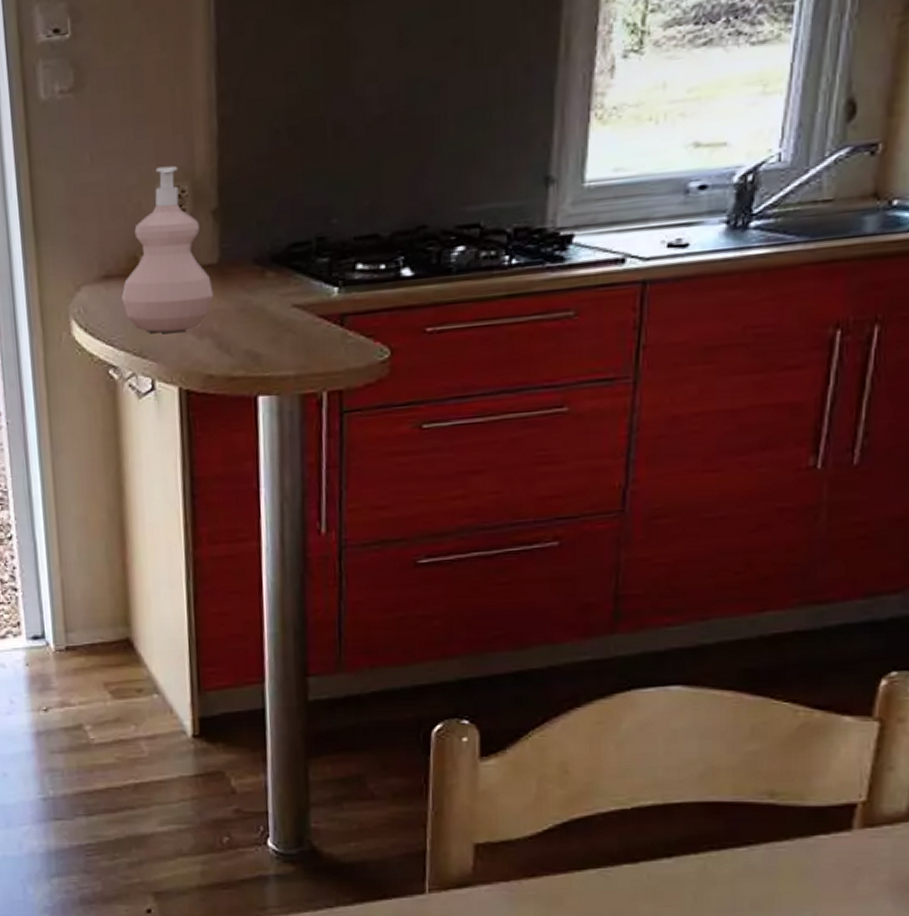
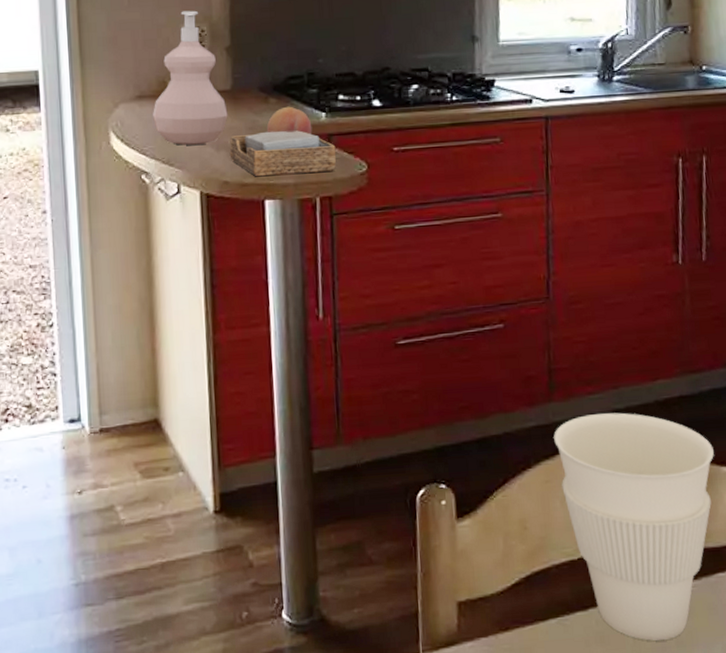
napkin holder: none [215,310,351,369] -> present [229,130,337,177]
fruit: none [262,280,321,316] -> present [266,106,312,135]
cup: none [614,648,834,902] -> present [554,412,714,641]

